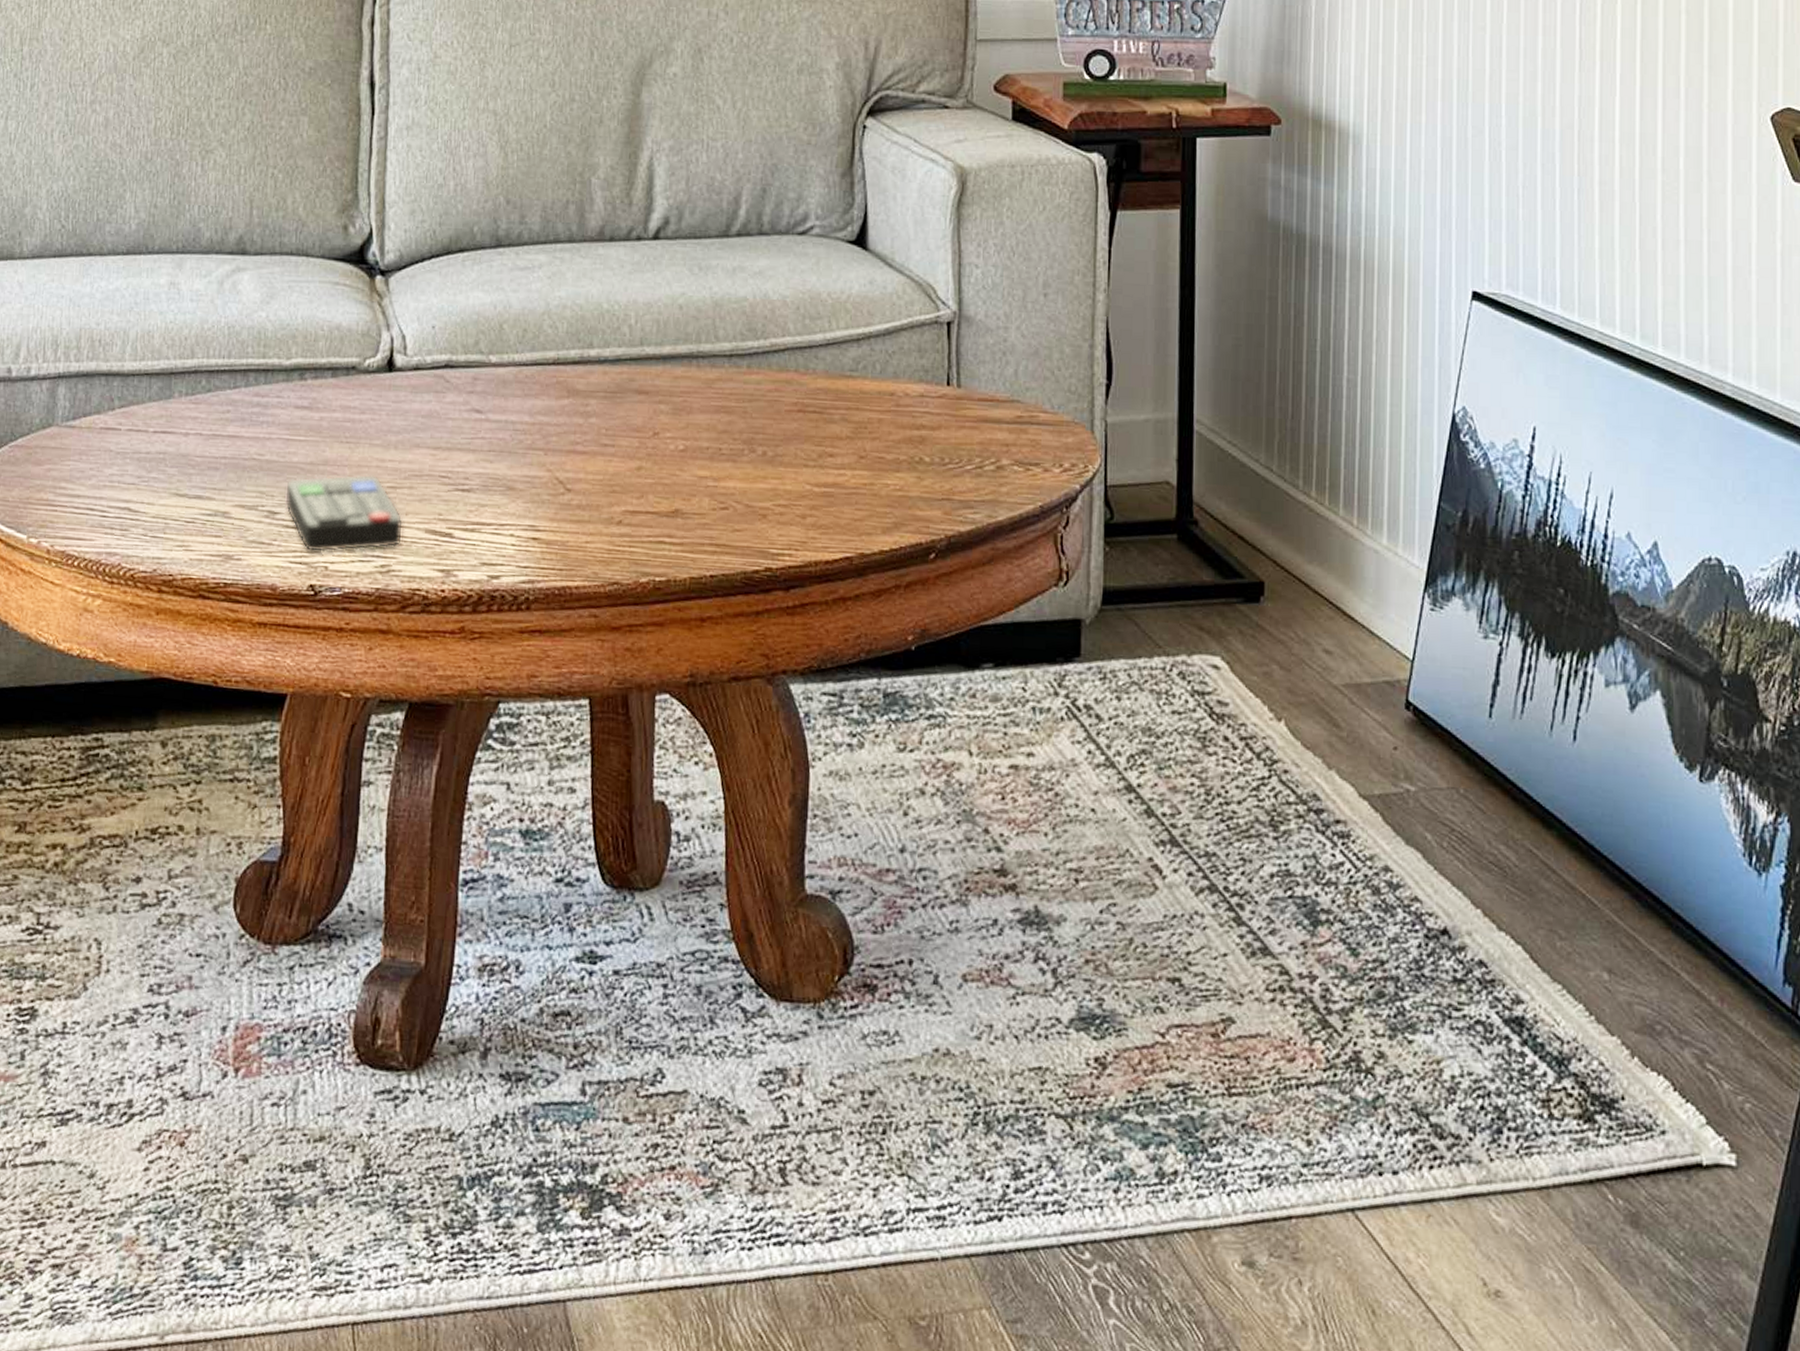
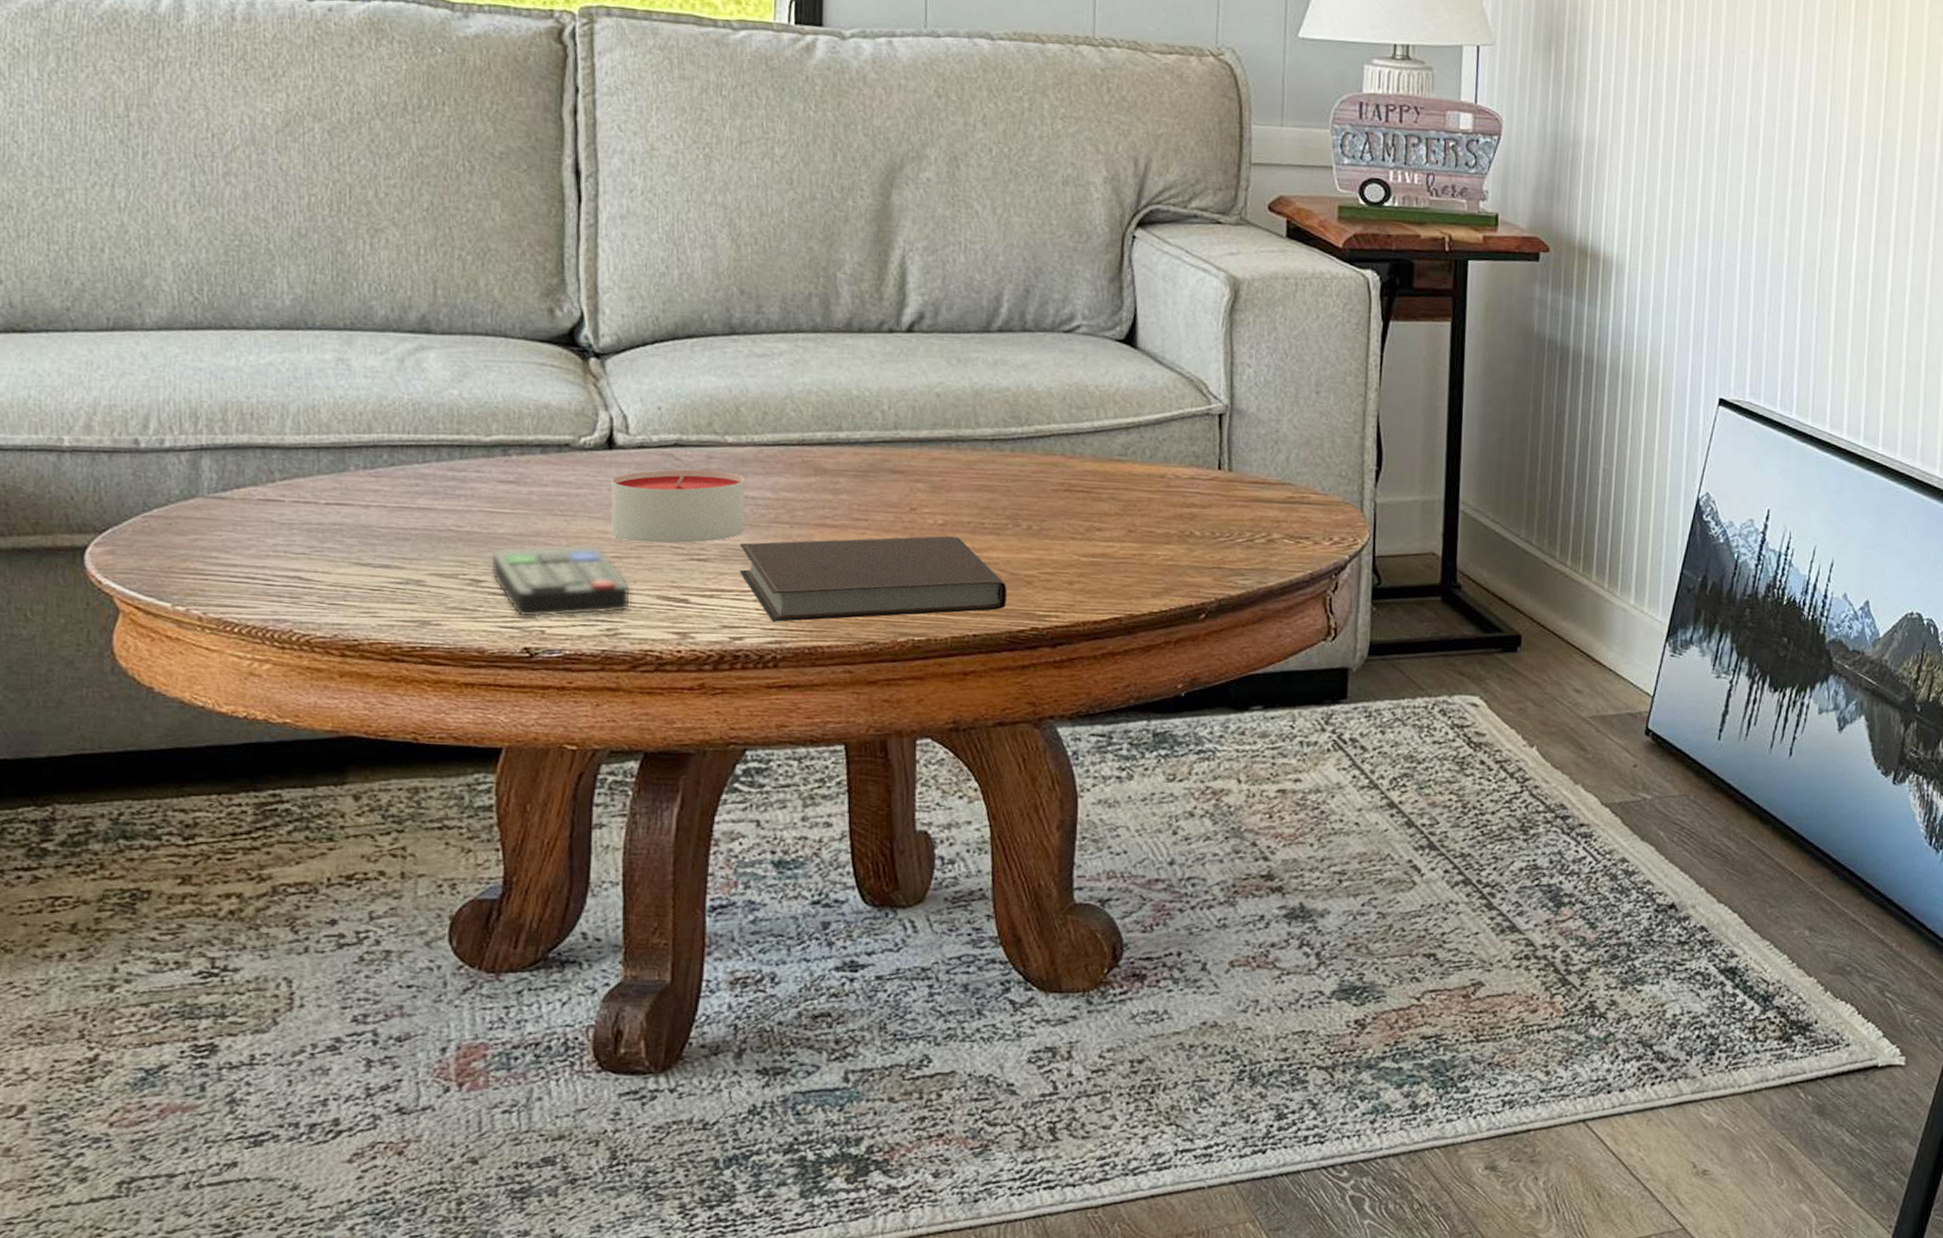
candle: none [388,392,506,473] -> present [611,469,745,544]
notebook: none [498,463,743,559] -> present [739,536,1007,622]

